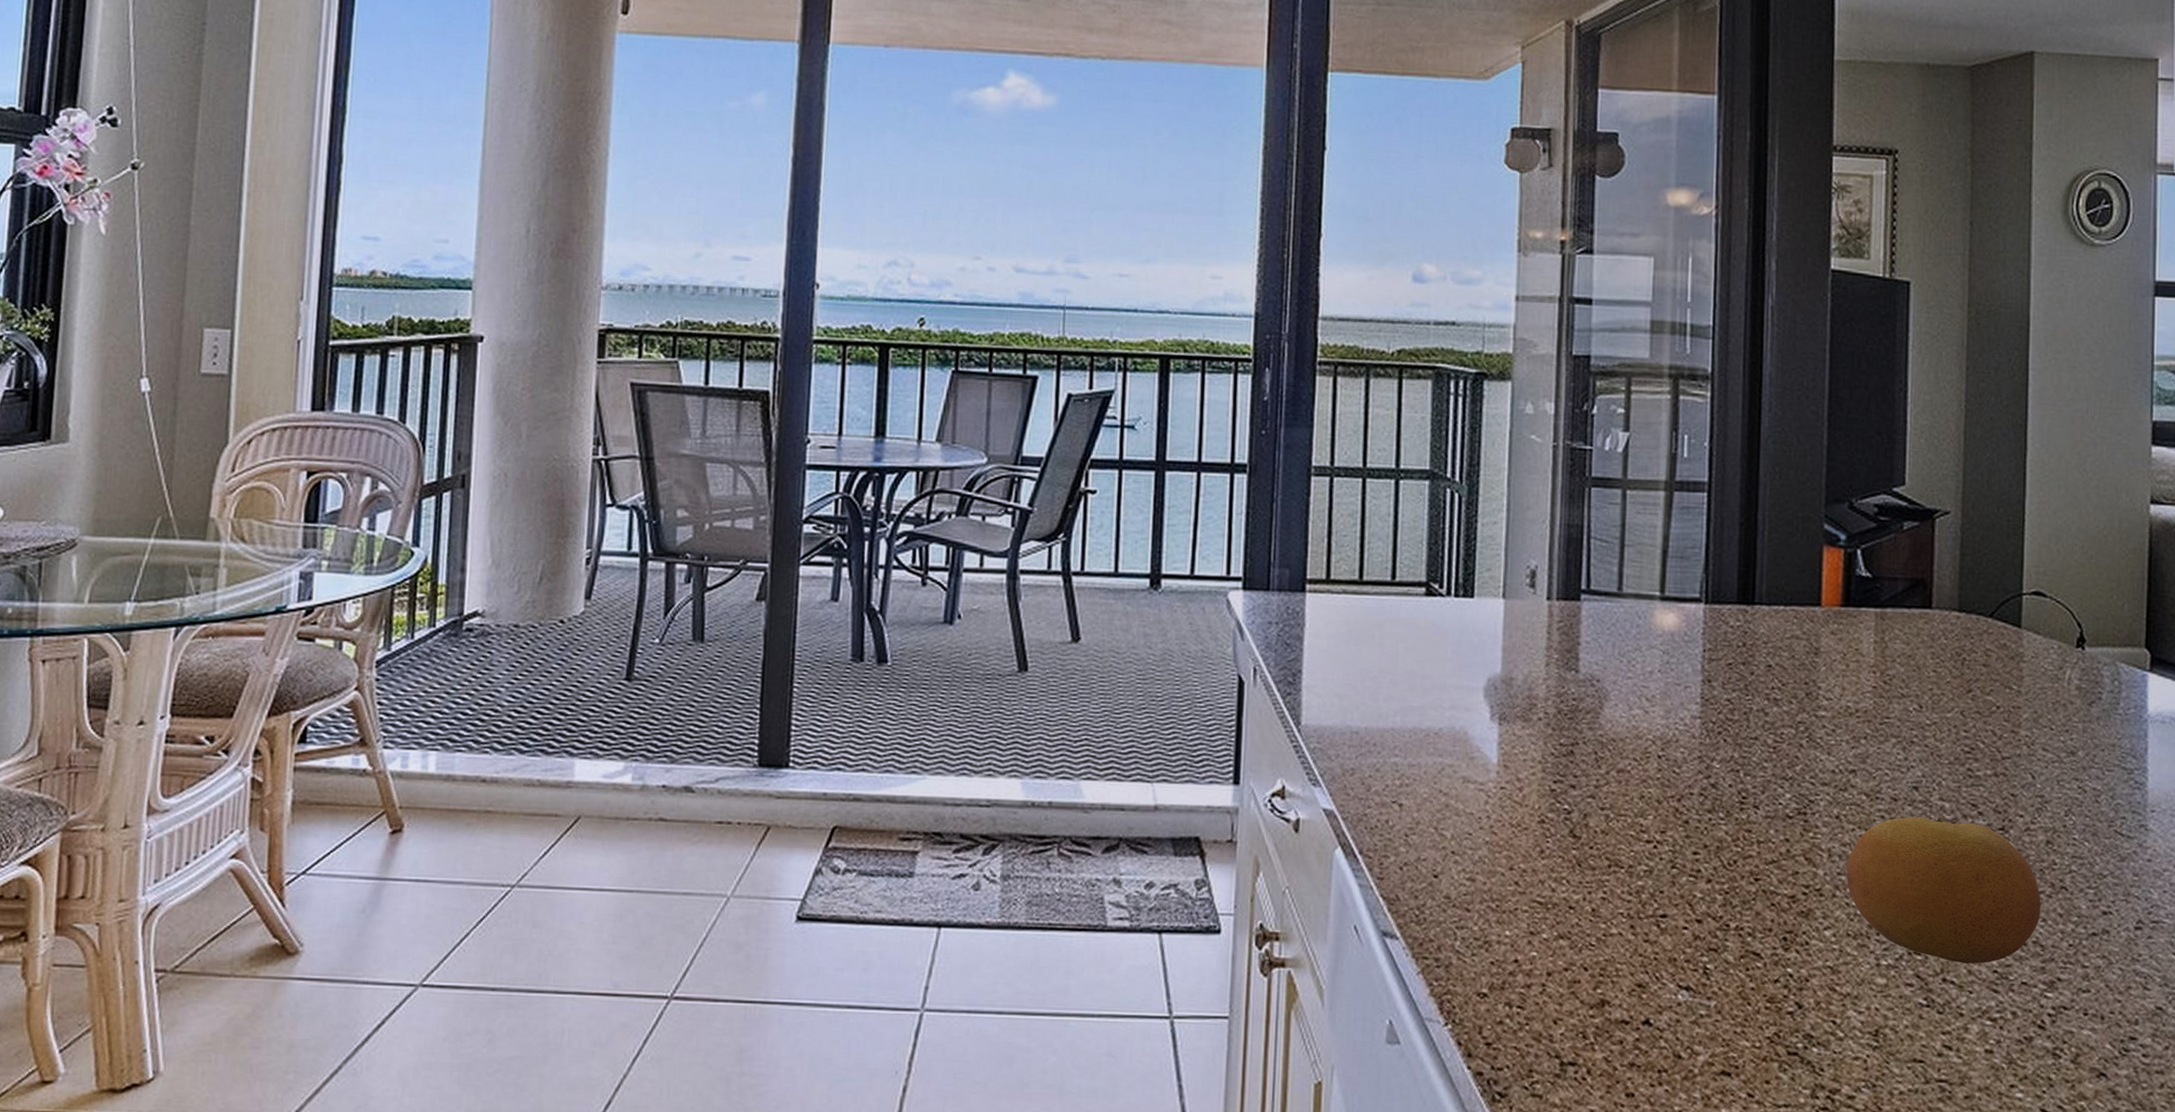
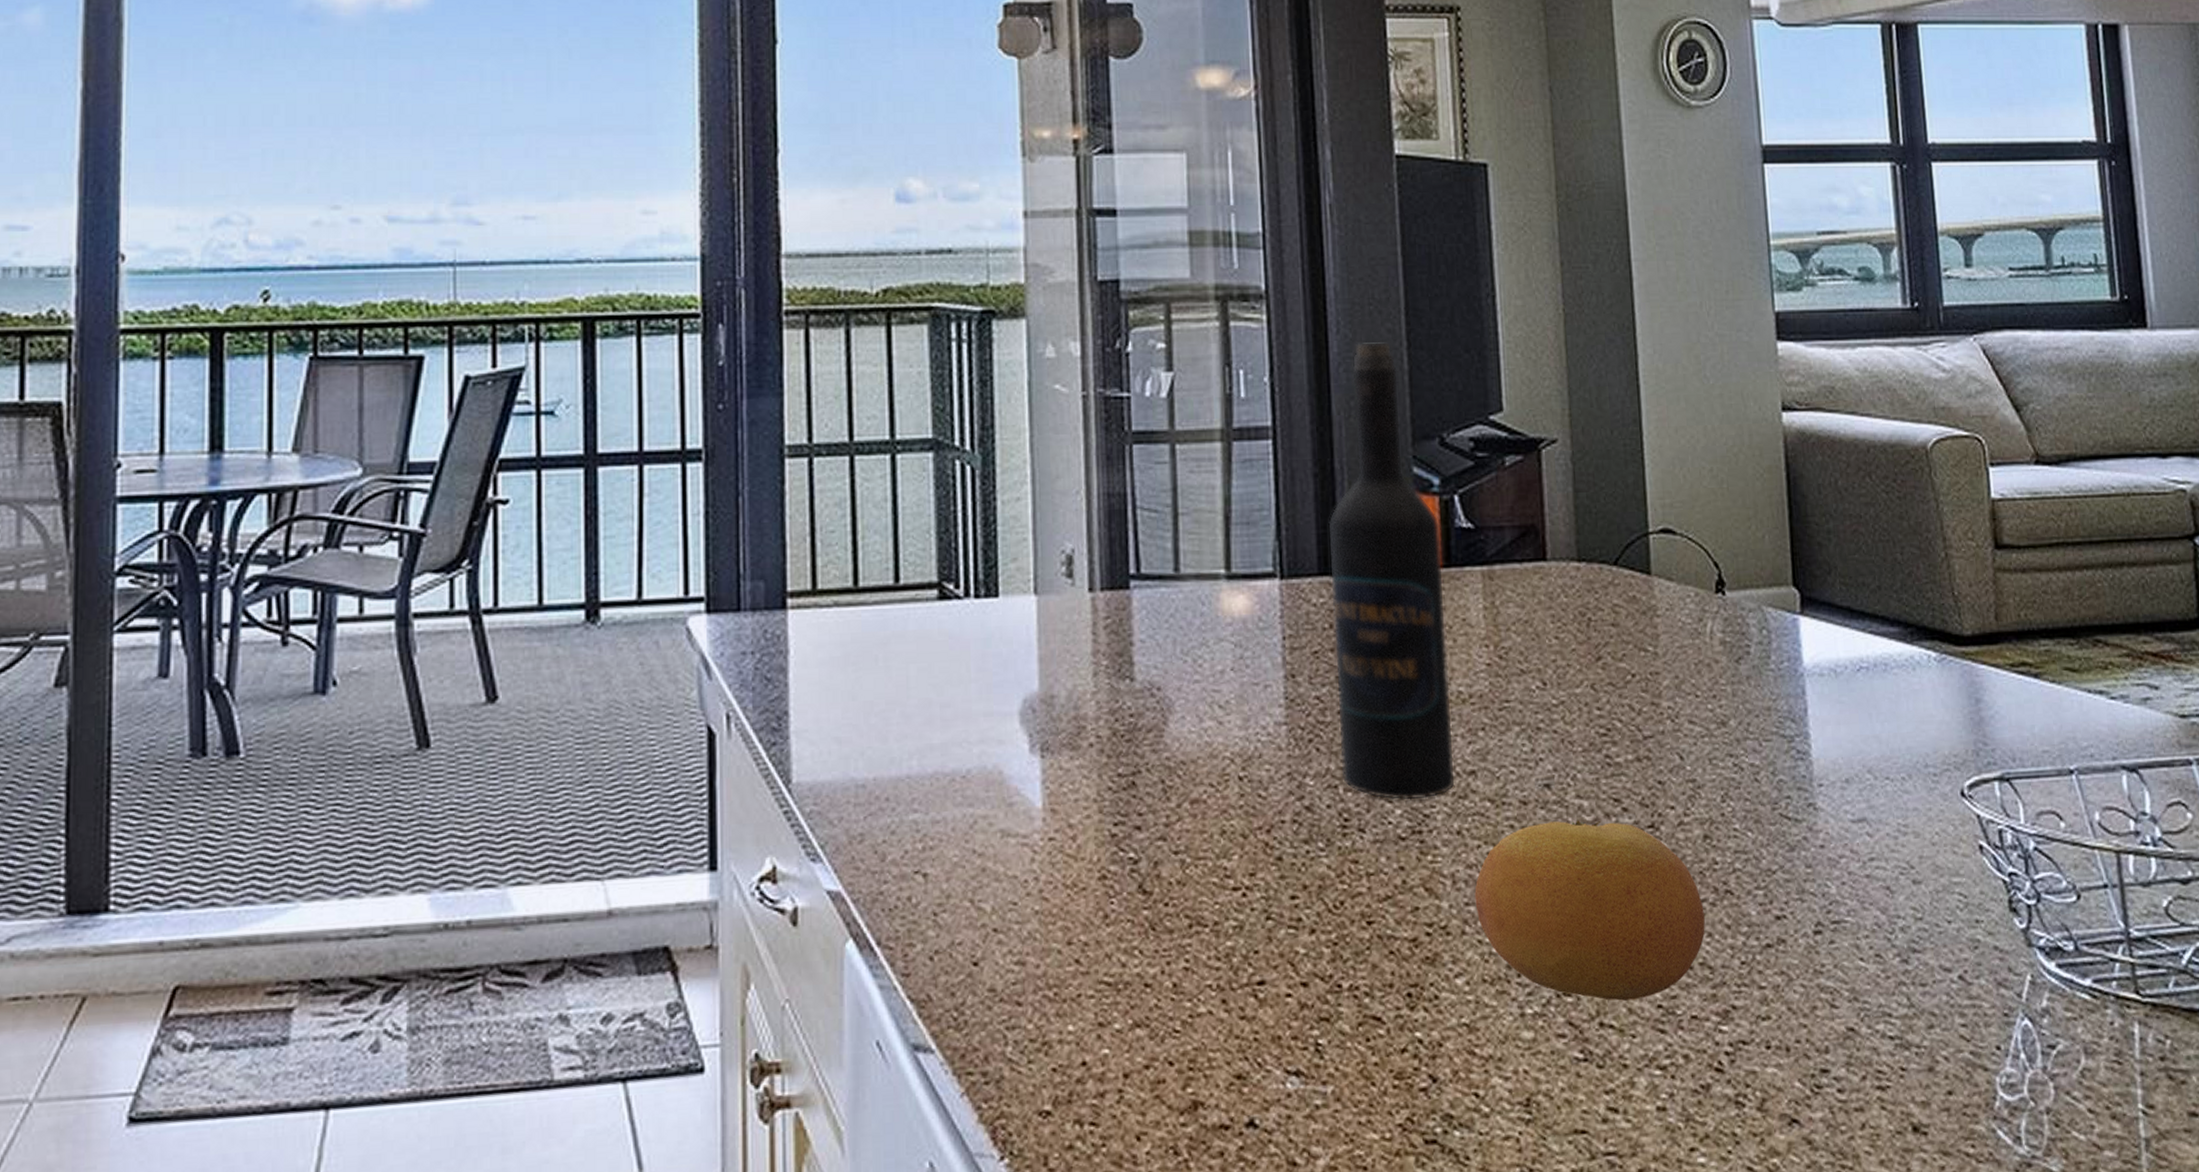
wine bottle: none [1743,419,1843,788] -> present [1327,341,1456,801]

